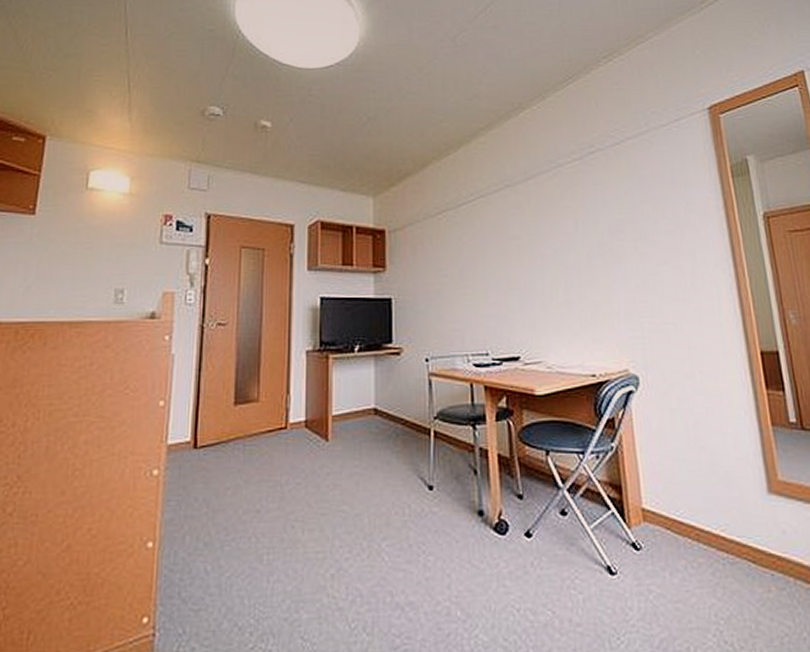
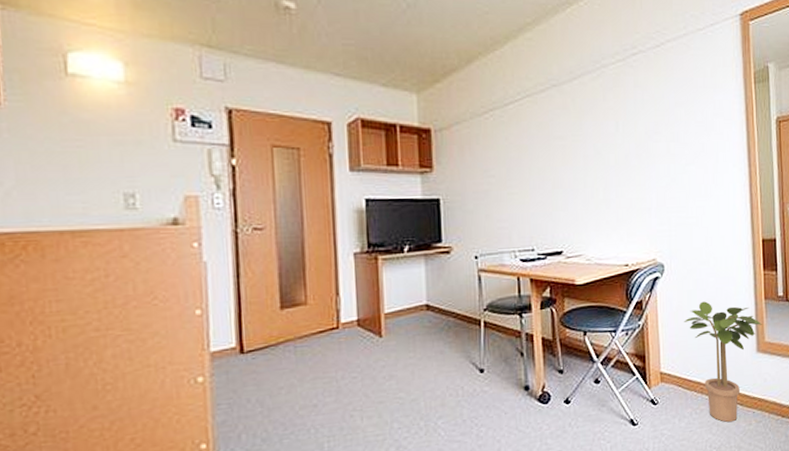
potted plant: none [668,423,773,585] -> present [684,301,763,423]

